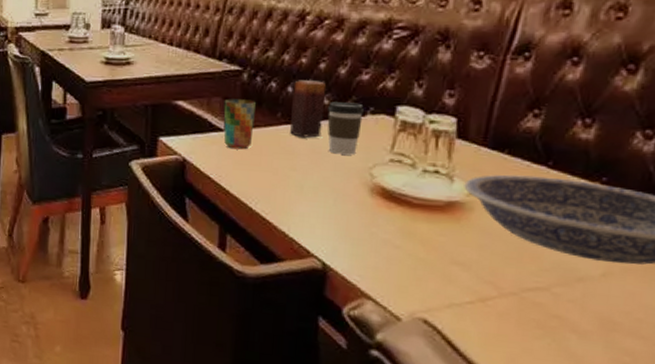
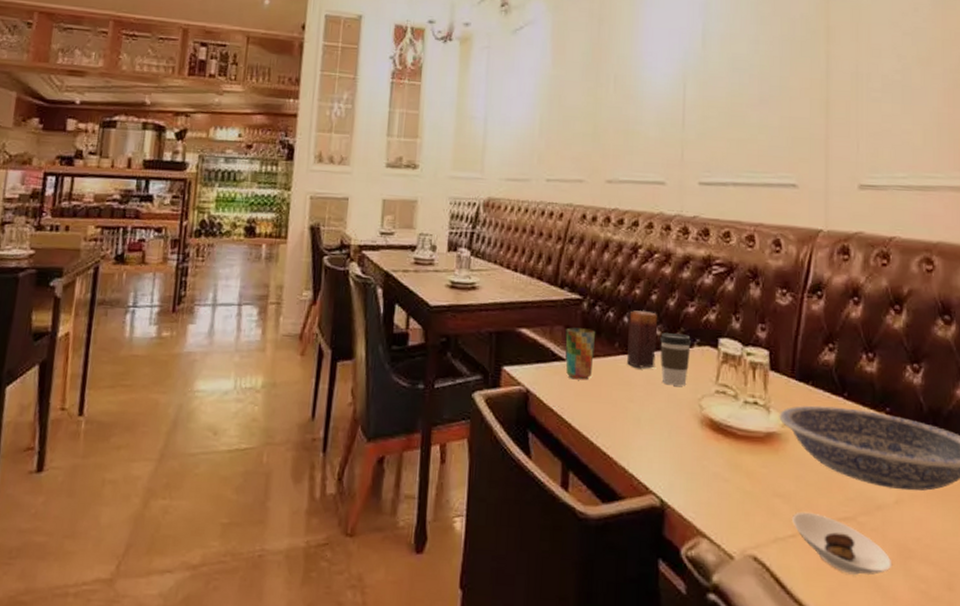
saucer: none [470,280,591,344] -> present [791,511,892,575]

